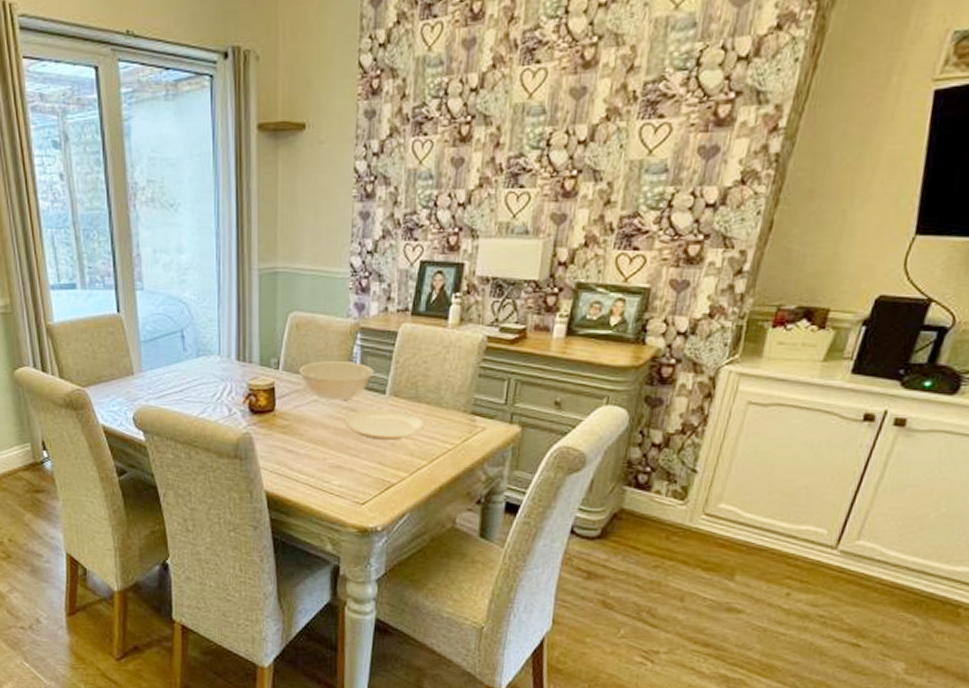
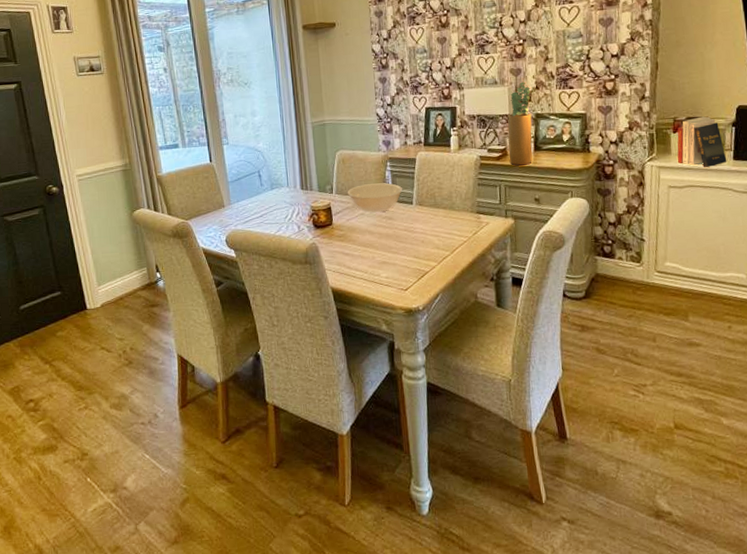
plate: present [345,409,425,440] -> none [386,215,444,239]
vase: none [527,229,576,354] -> present [507,78,533,166]
books: none [768,307,843,380] -> present [677,116,727,168]

